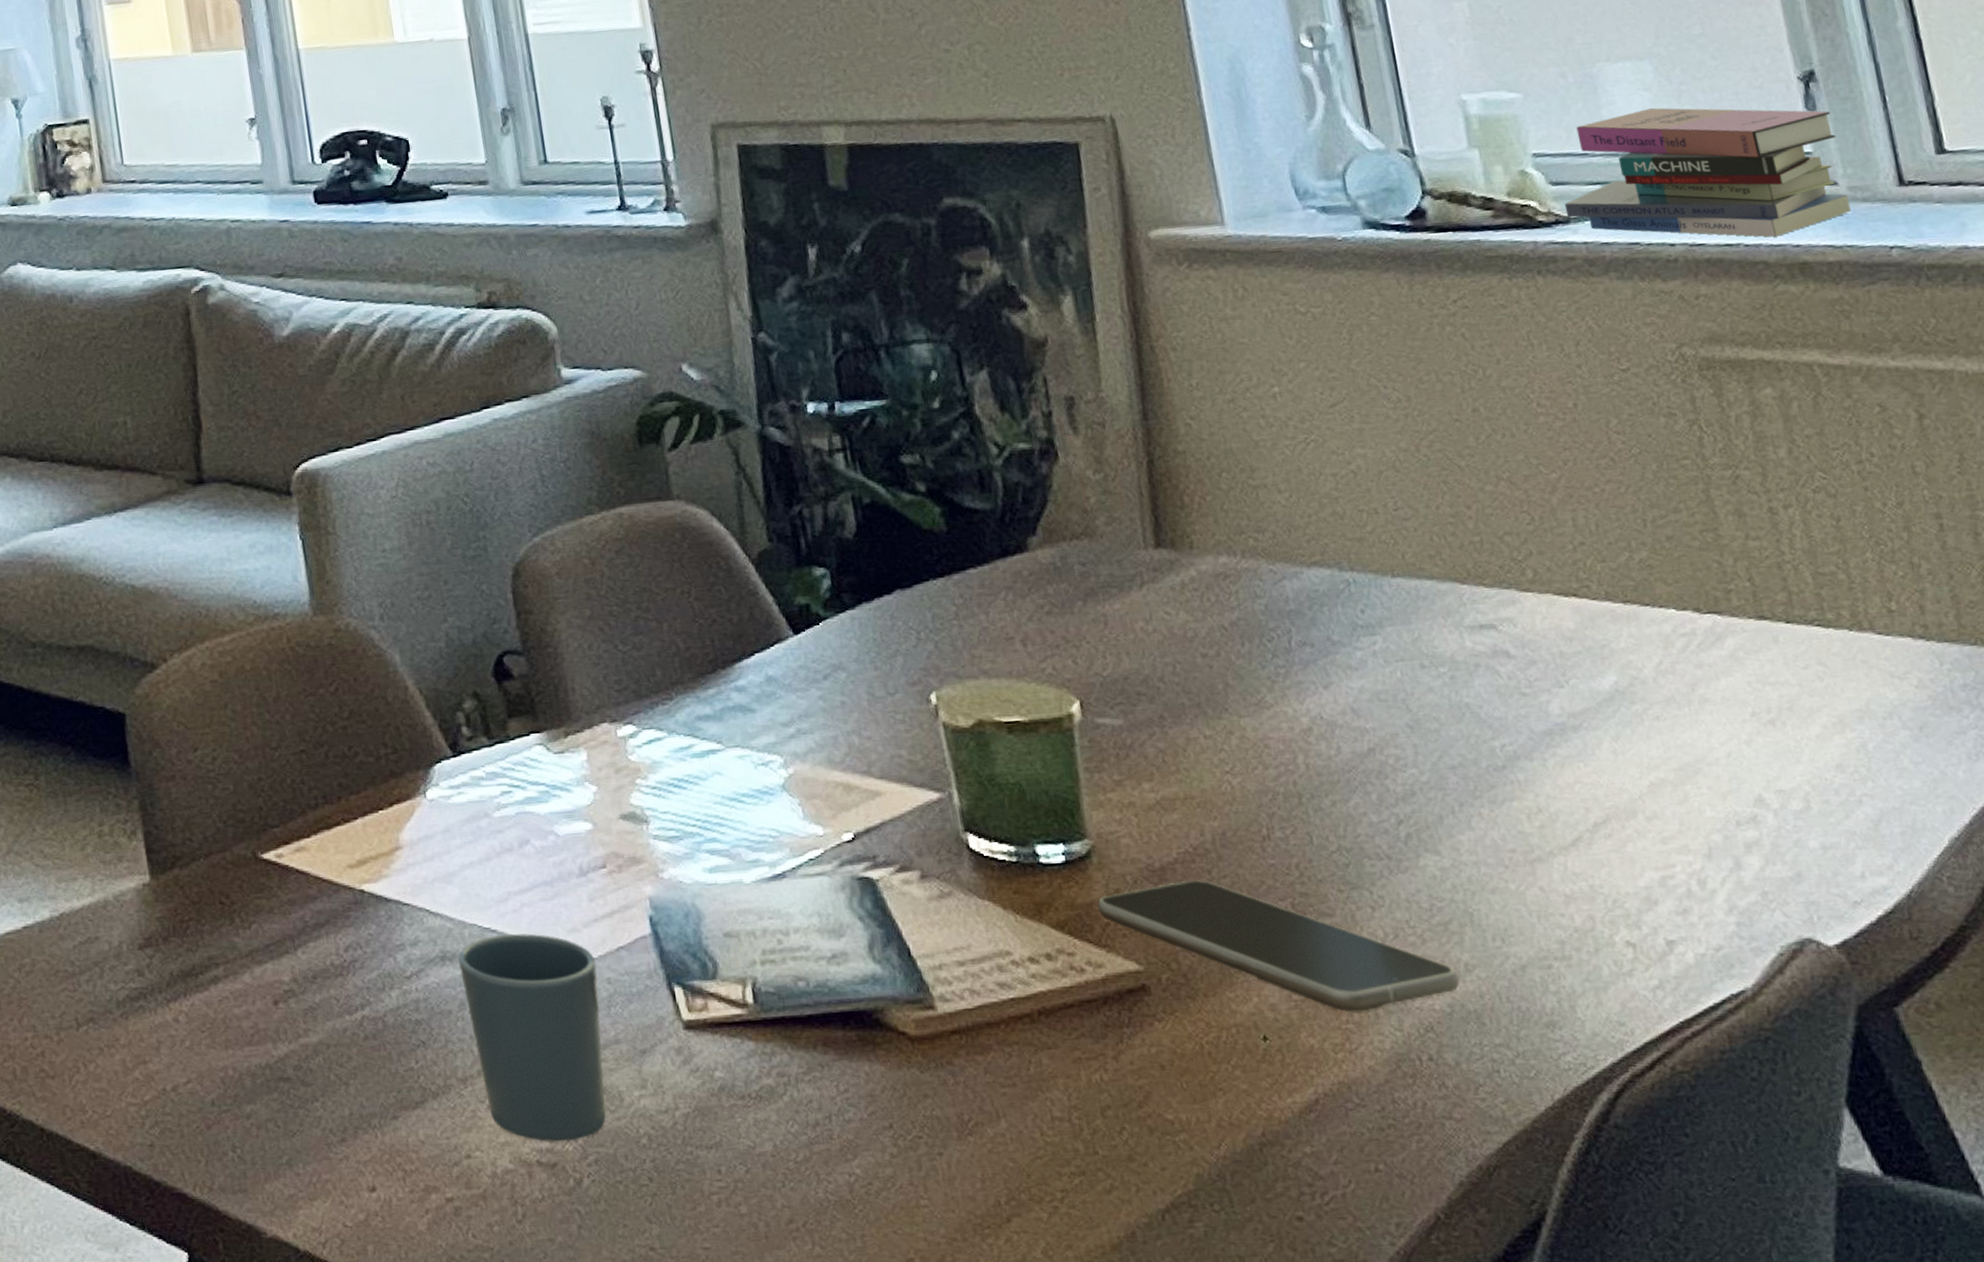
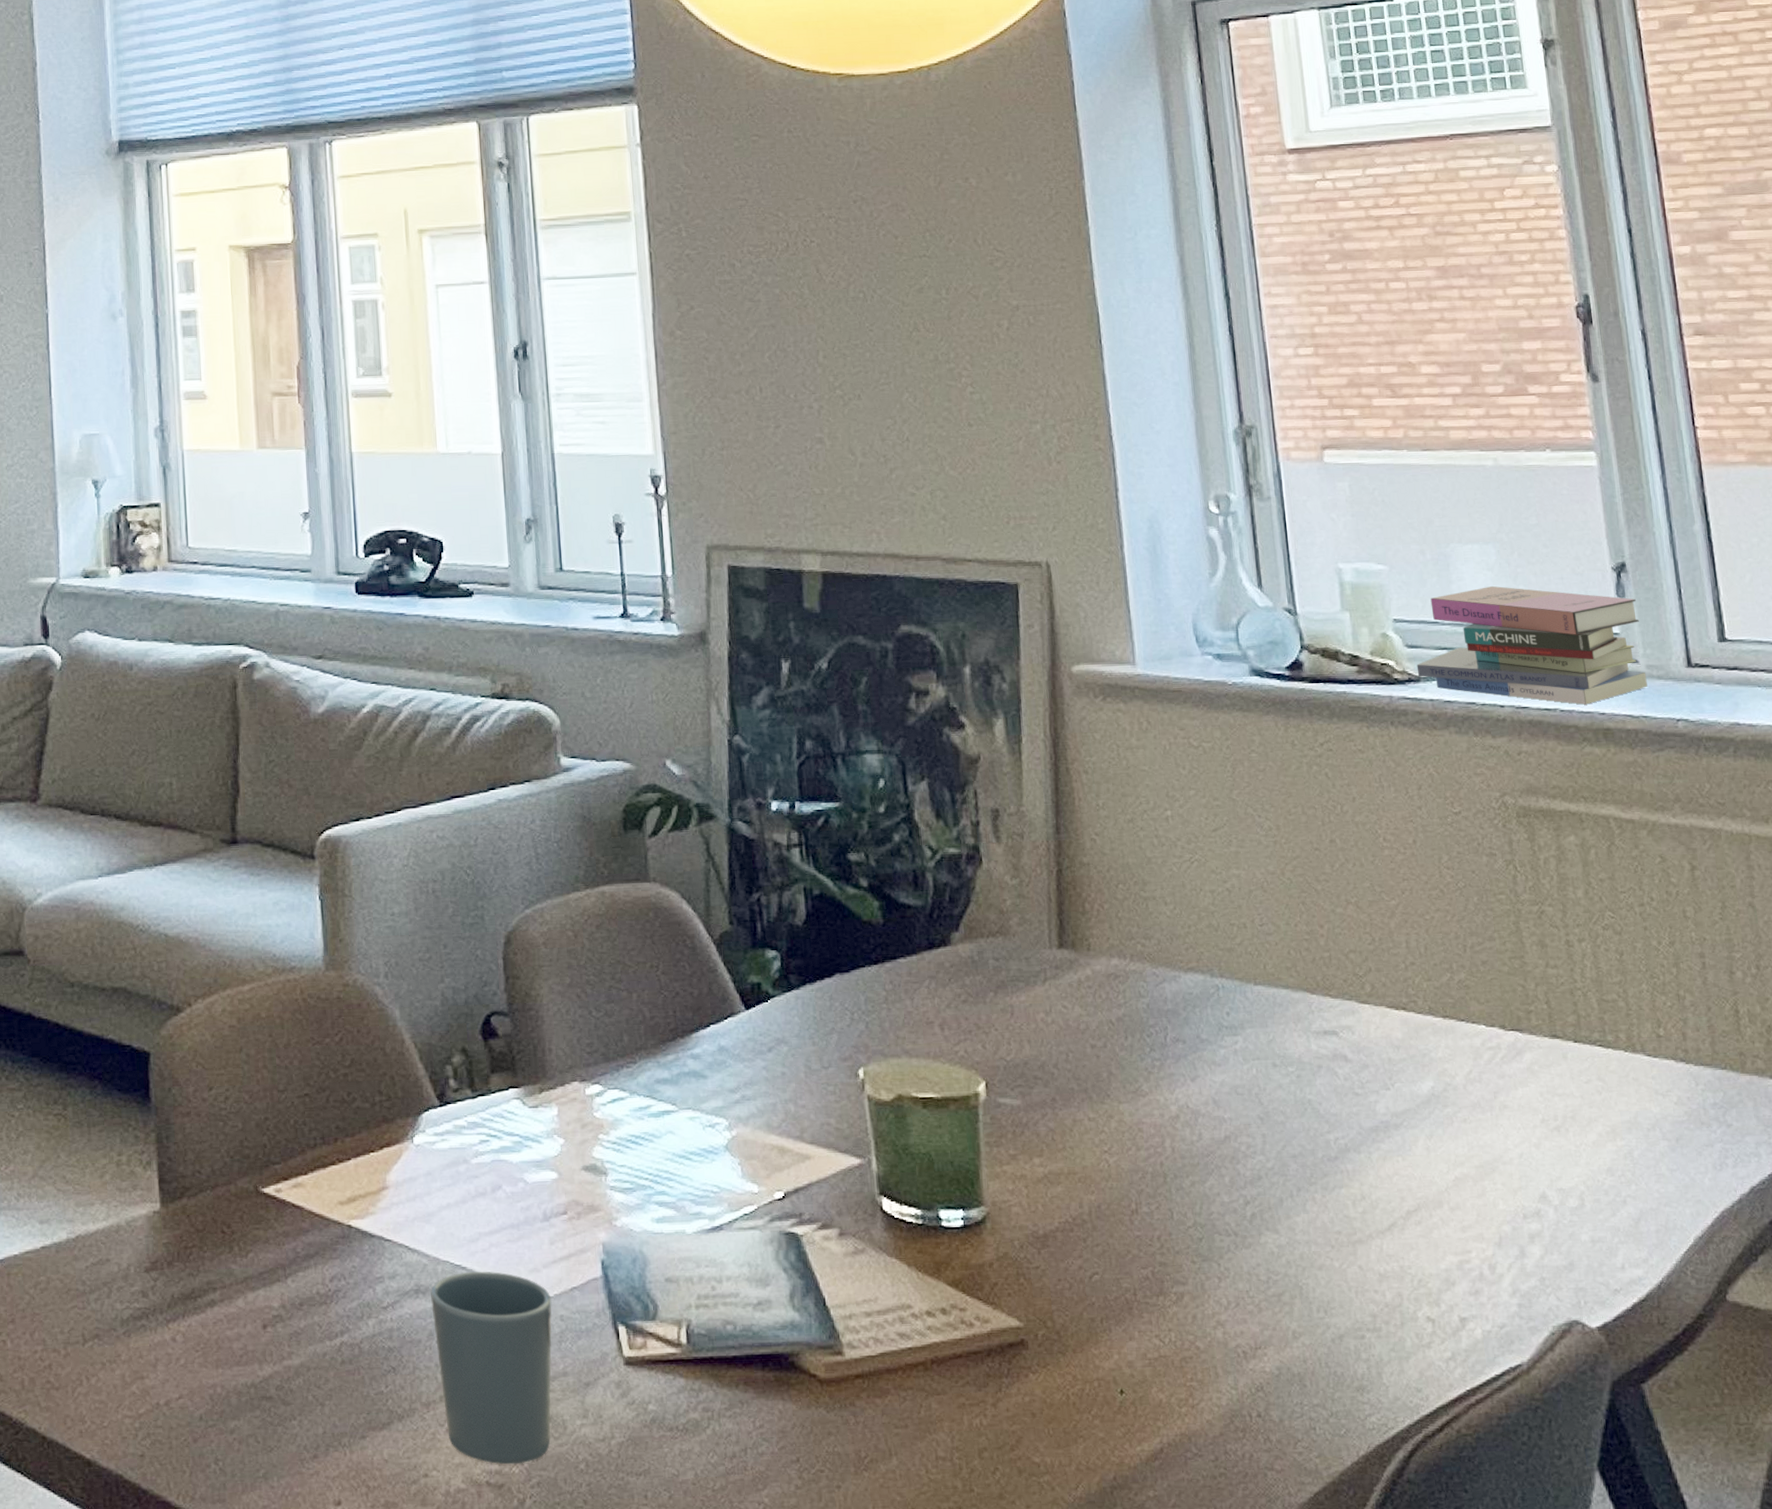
mobile phone: present [1097,880,1460,1013] -> none [988,1247,1287,1372]

